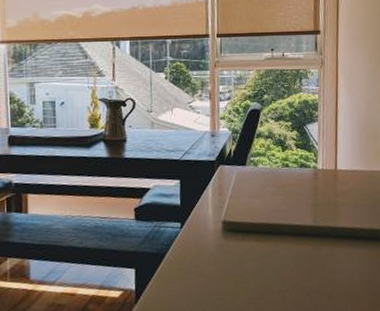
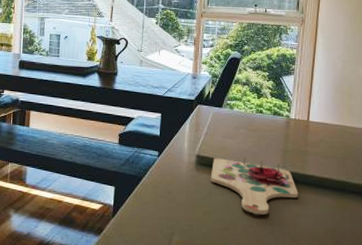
cutting board: none [239,216,332,277] -> present [210,156,299,215]

